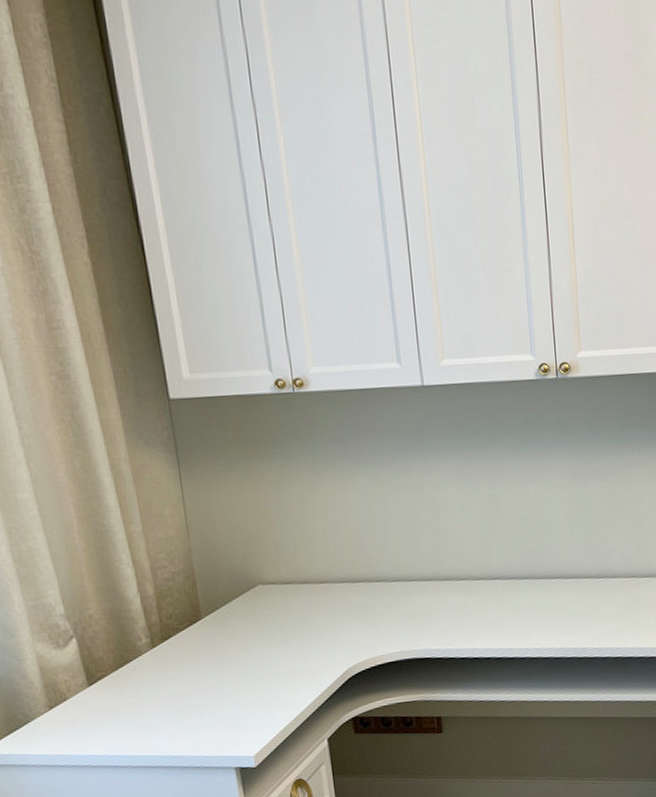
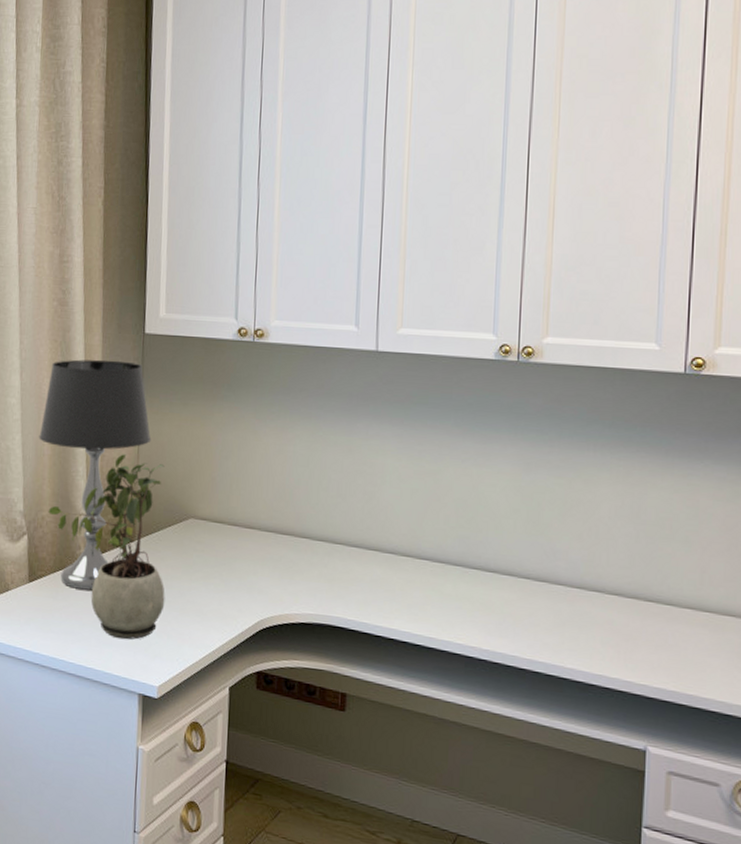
table lamp: none [64,432,200,682] -> present [39,359,152,590]
potted plant: none [94,532,247,721] -> present [48,454,165,640]

